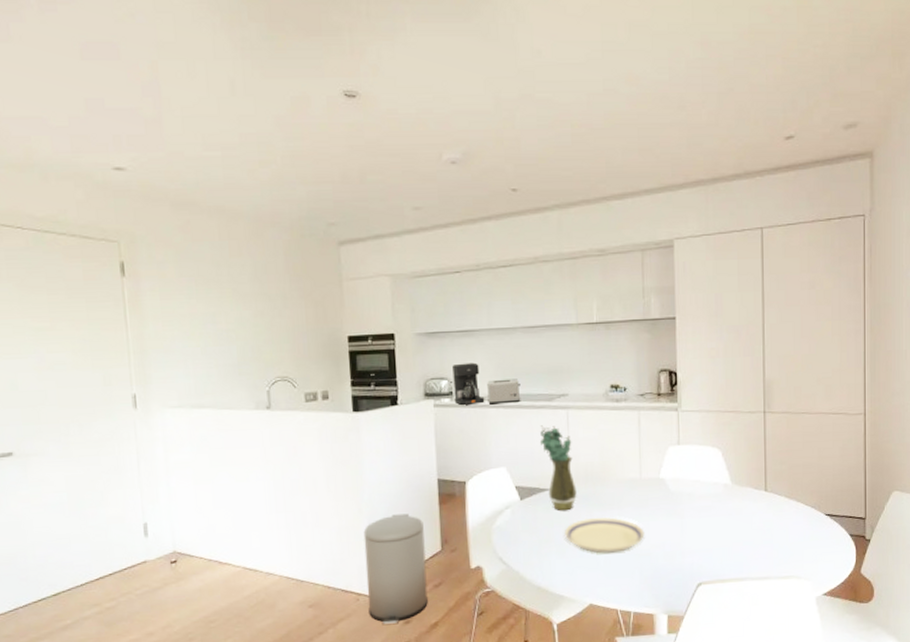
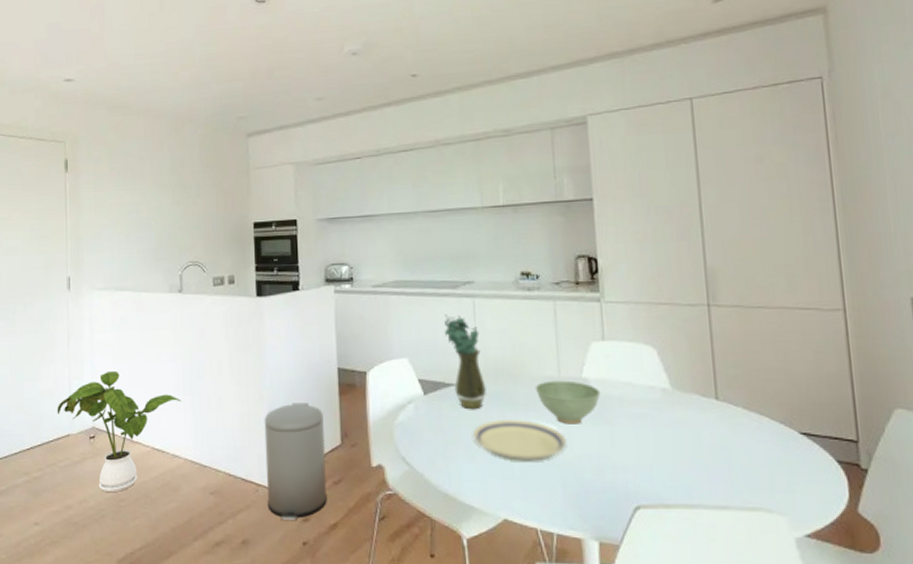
house plant: none [129,492,275,616] -> present [57,370,182,493]
coffee maker: present [452,362,484,406] -> none [353,248,385,293]
toaster: present [487,378,520,405] -> none [388,264,423,291]
bowl: none [619,481,675,519] -> present [535,380,601,424]

